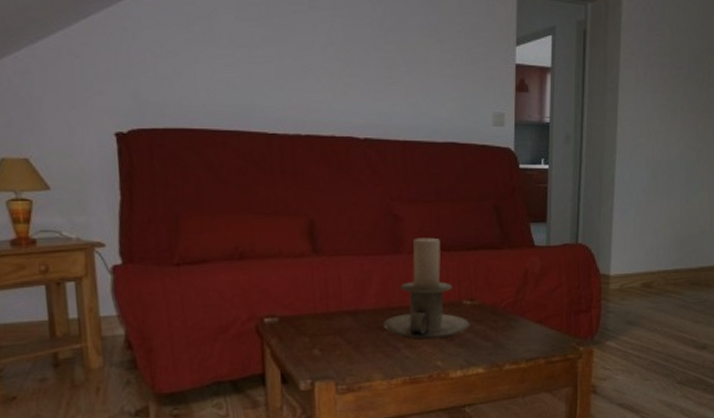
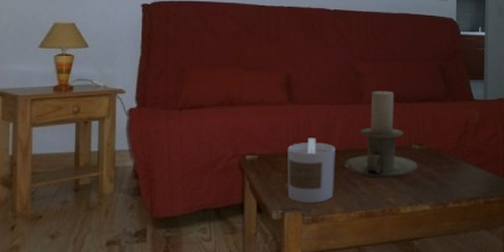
candle: none [314,295,372,371] -> present [287,138,335,203]

